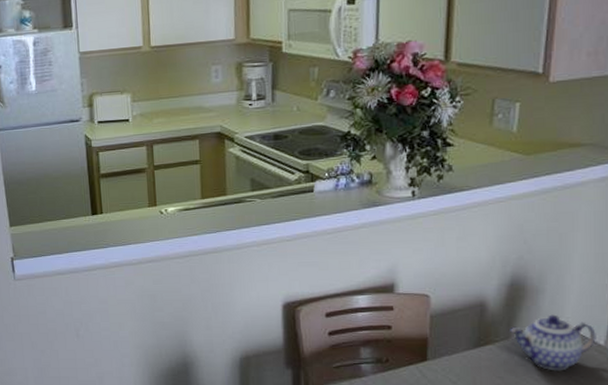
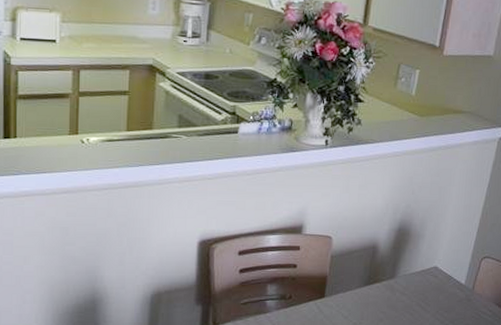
teapot: present [510,314,596,371] -> none [394,257,460,307]

